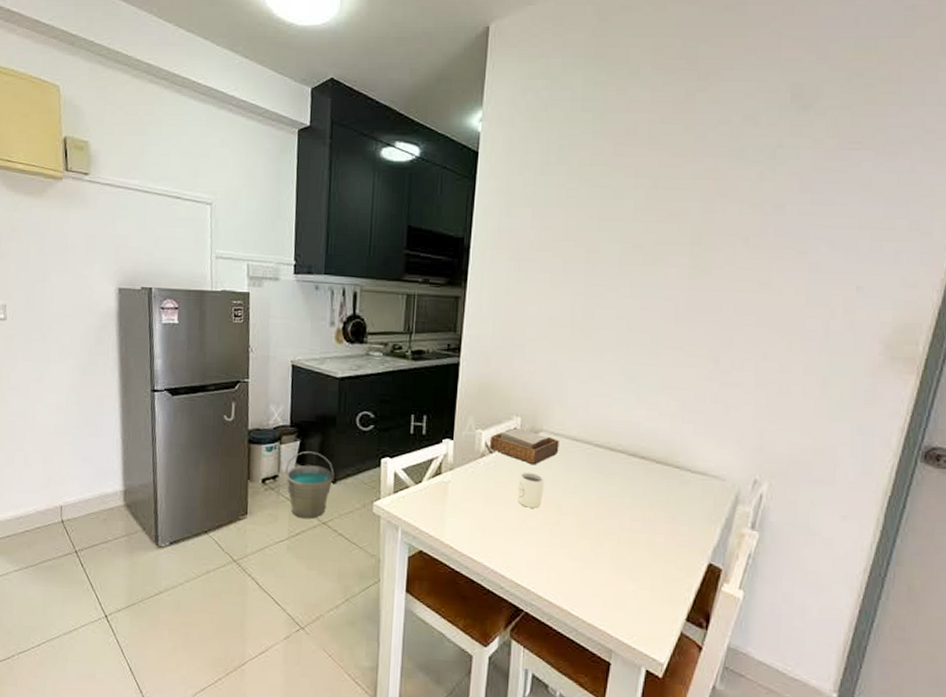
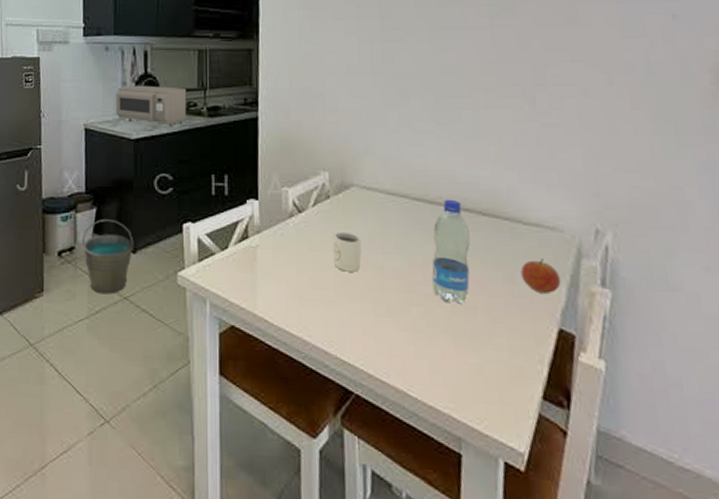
microwave: none [322,325,393,368] -> present [115,85,187,127]
napkin holder: present [489,427,559,465] -> none [297,183,373,224]
bottle: none [603,447,642,539] -> present [431,199,470,304]
fruit: none [683,503,717,533] -> present [520,259,561,293]

